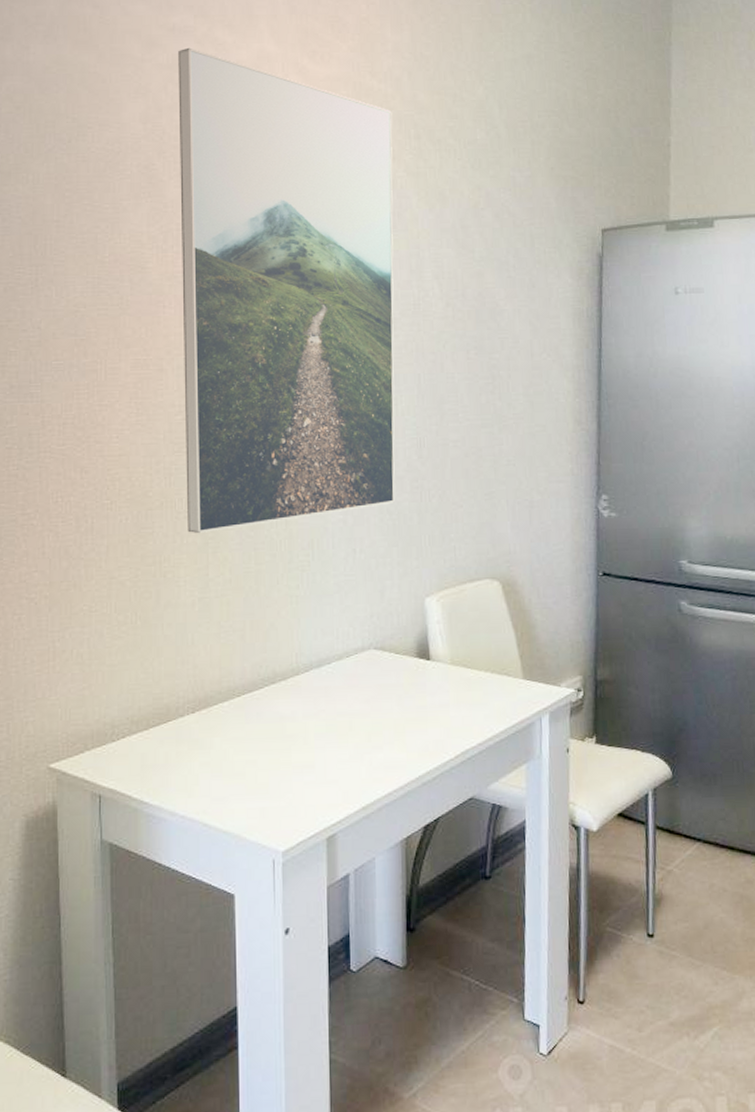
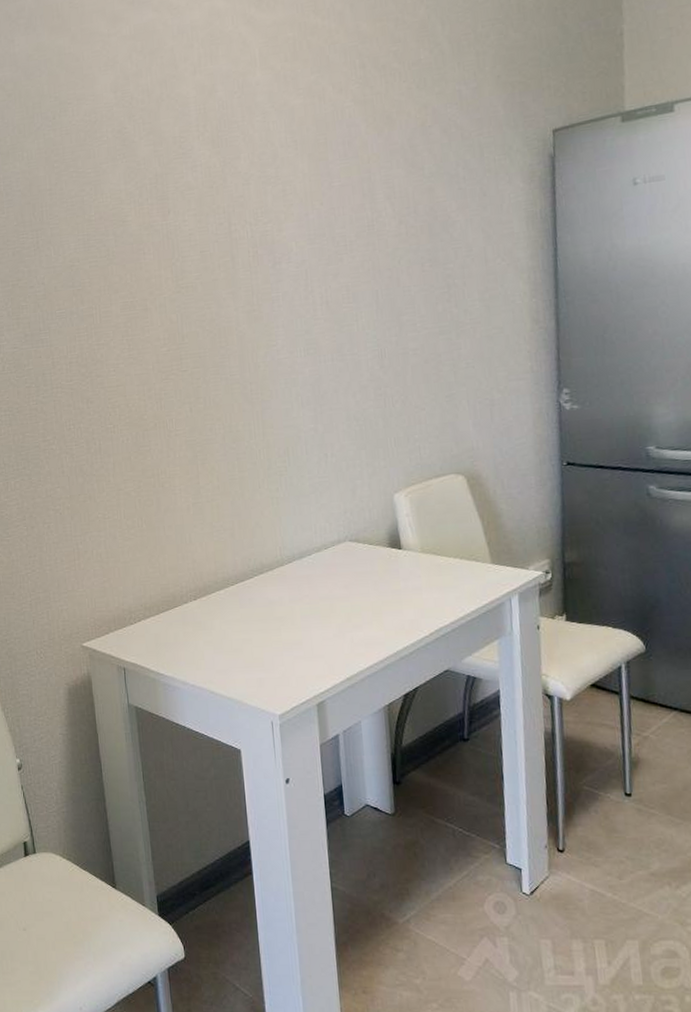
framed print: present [178,47,395,534] -> none [139,16,360,449]

